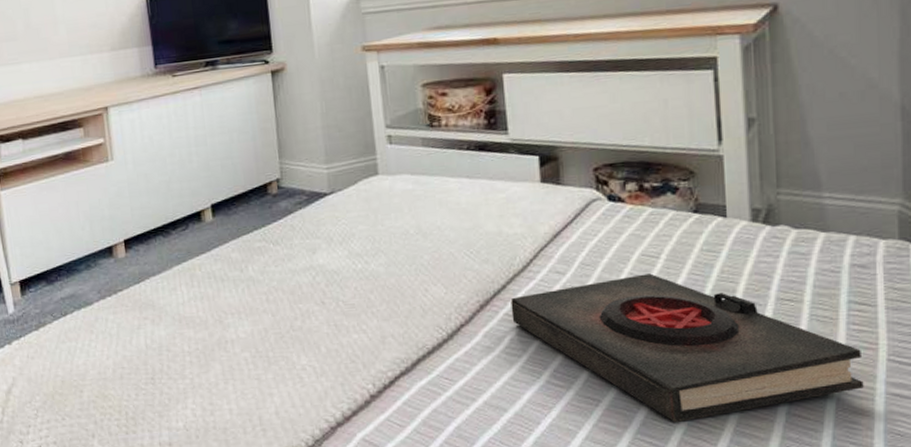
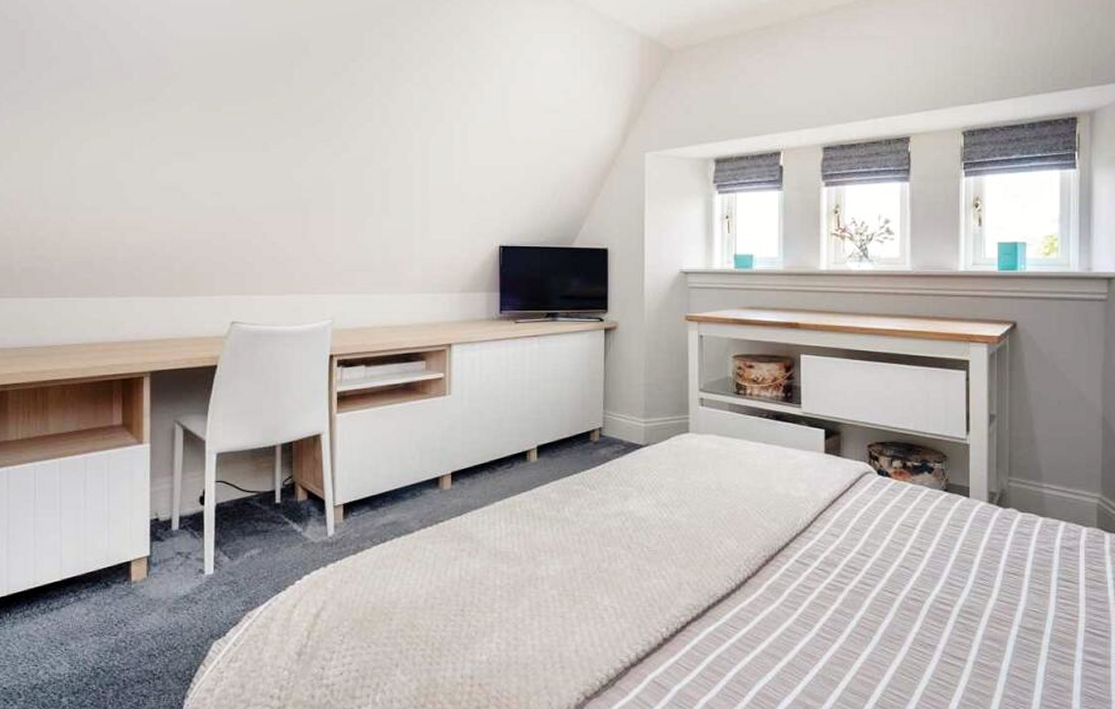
book: present [510,273,864,422] -> none [792,542,1067,677]

